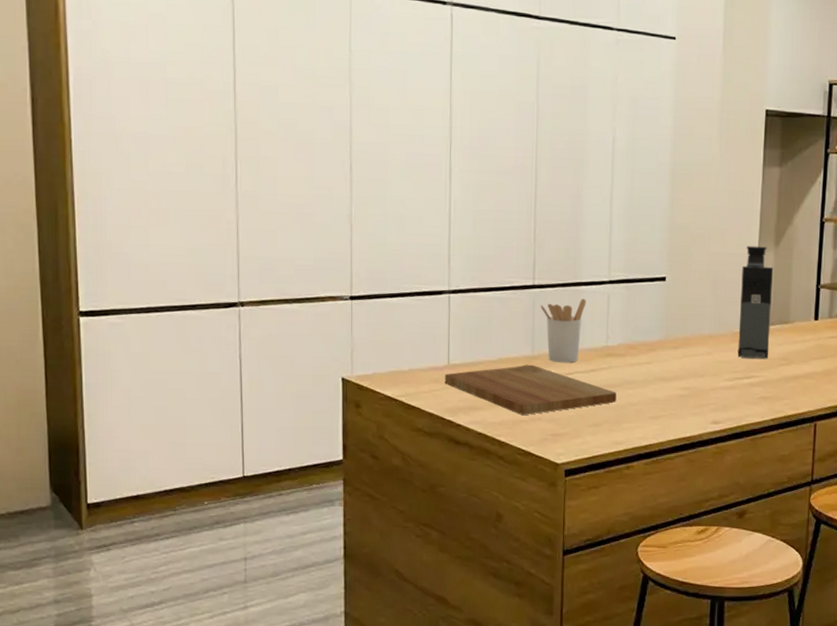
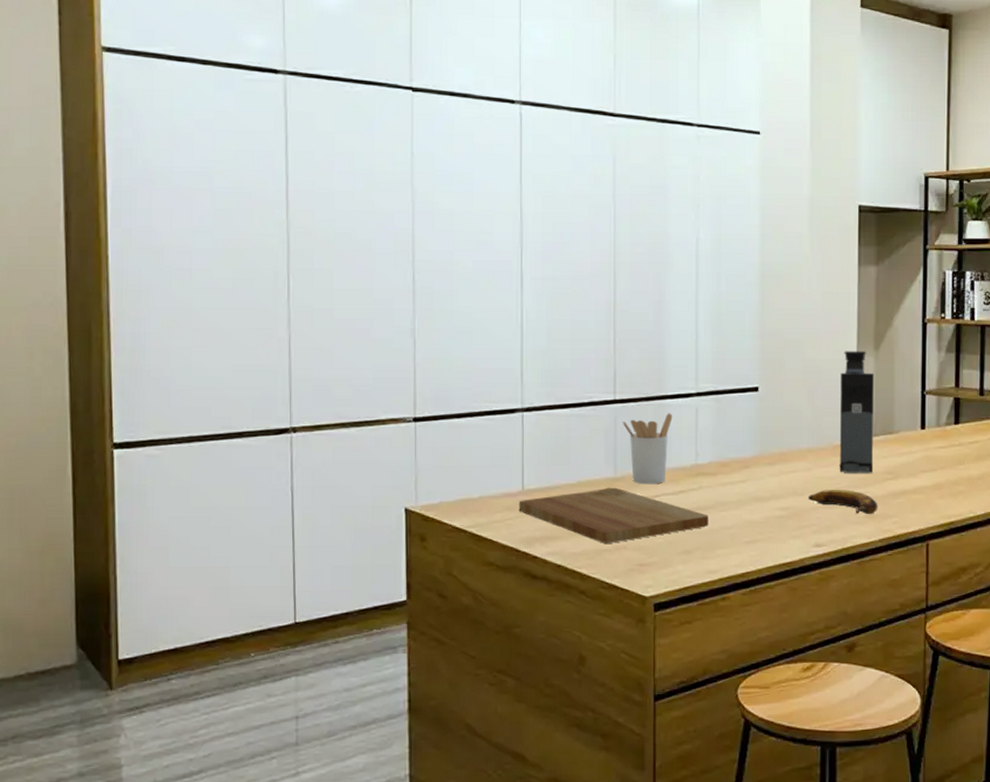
banana: none [708,373,772,397] -> present [808,490,878,515]

